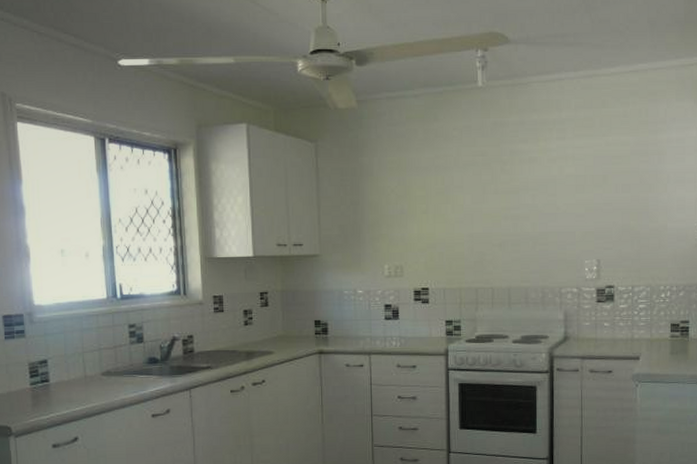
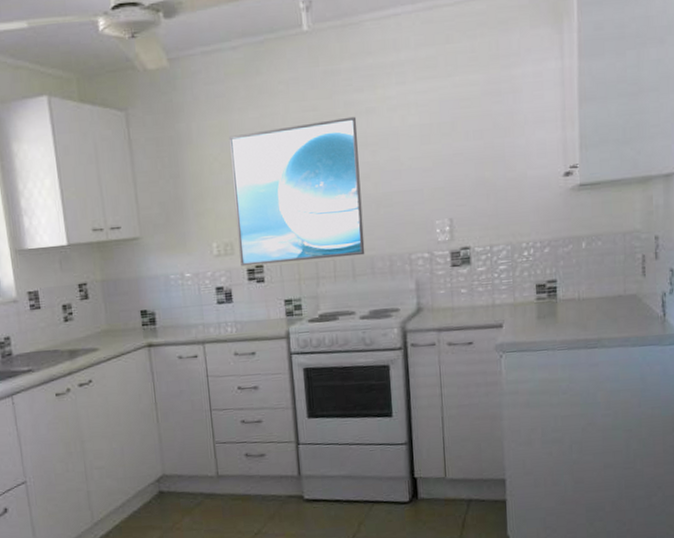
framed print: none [405,163,521,288] -> present [228,116,365,267]

